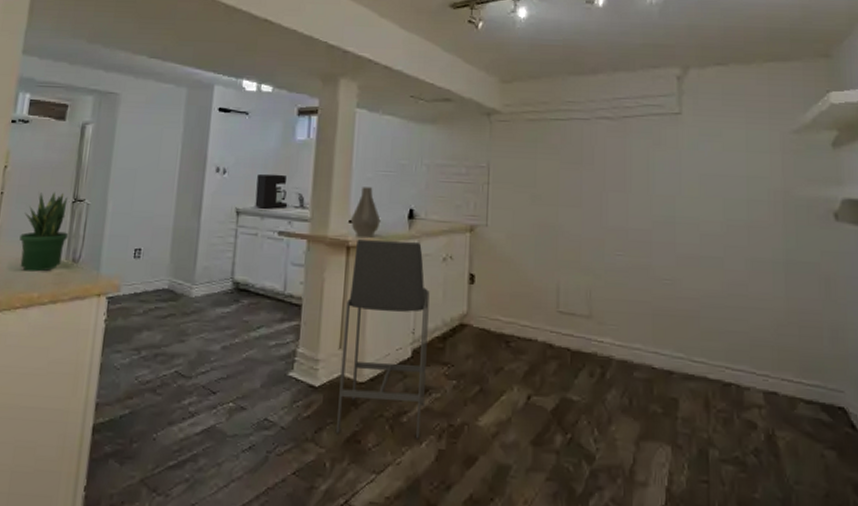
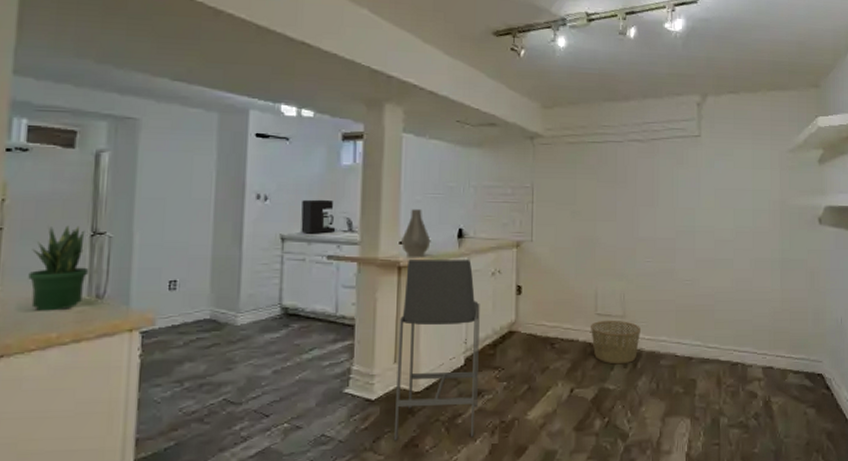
basket: none [551,319,610,373] -> present [591,320,640,365]

